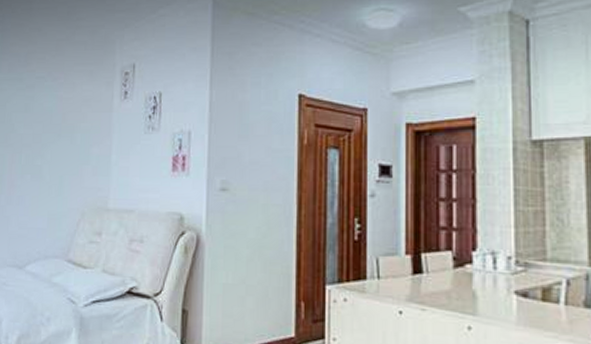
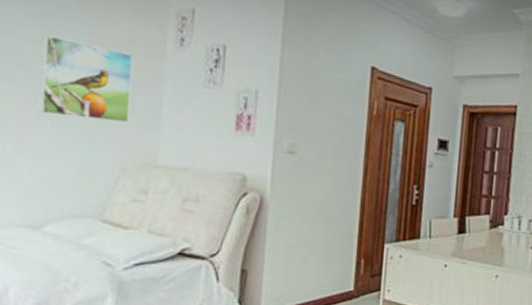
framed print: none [24,104,89,172] -> present [40,35,134,123]

